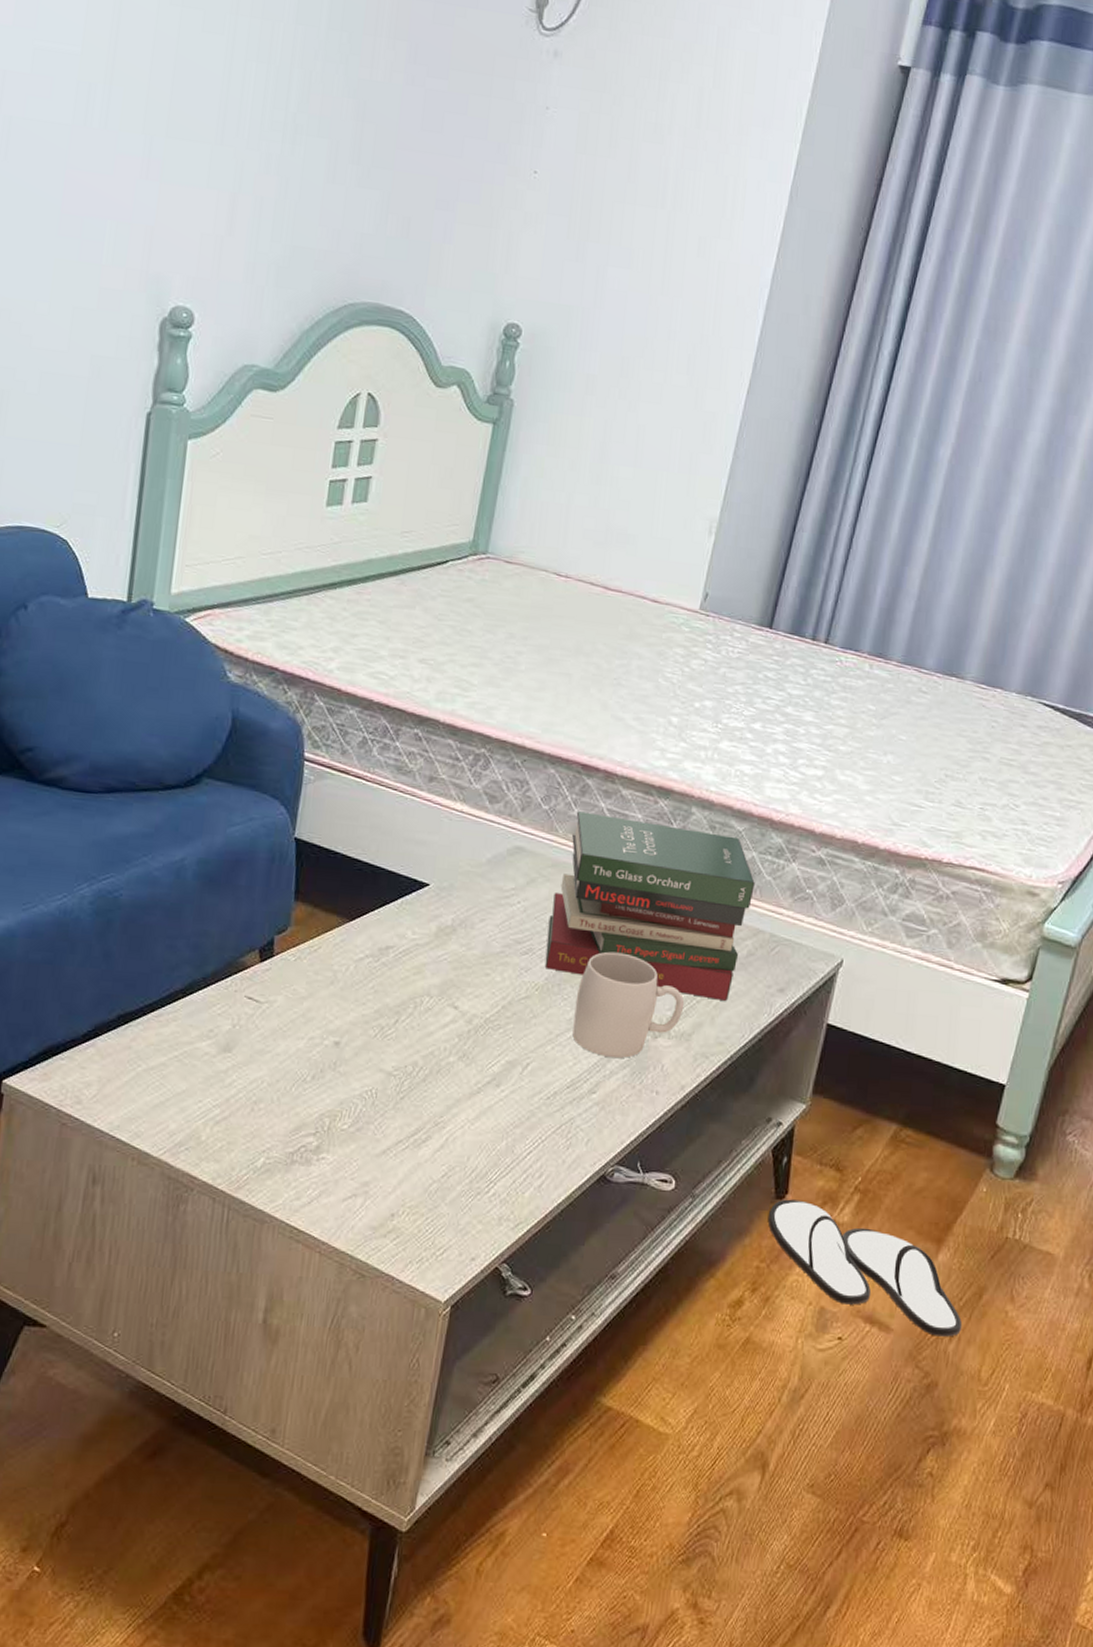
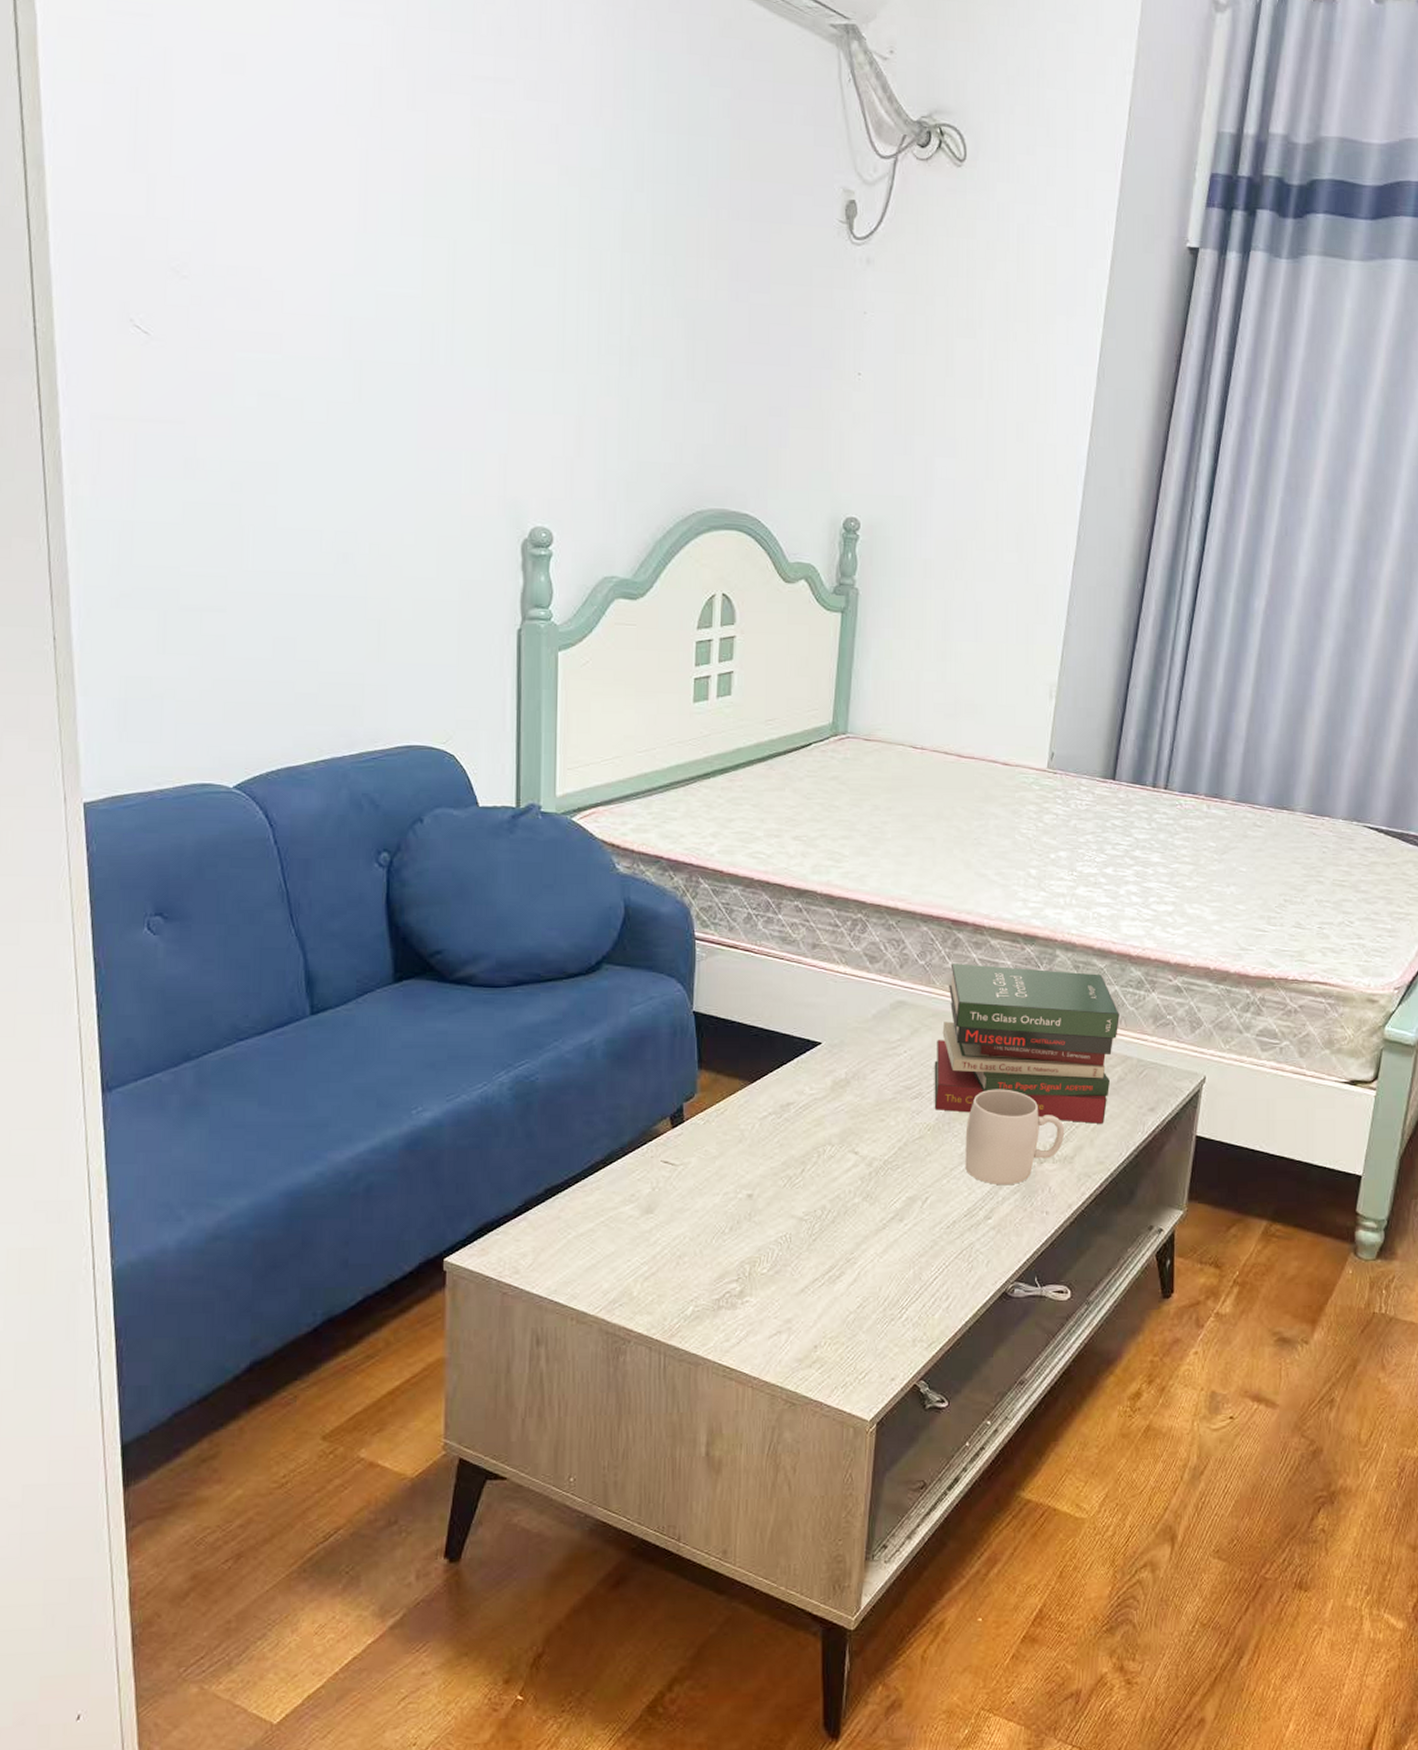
slippers: present [767,1199,963,1337] -> none [1157,1297,1341,1407]

